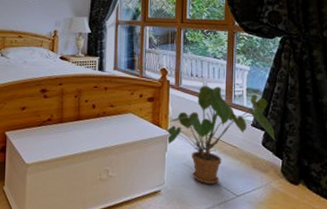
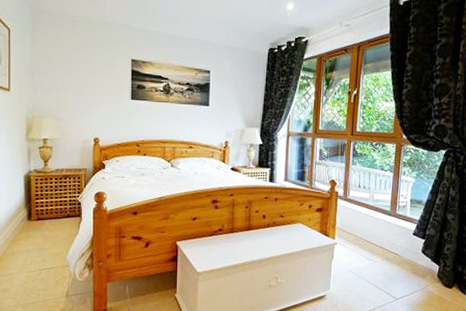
house plant: present [166,86,276,185] -> none [333,197,435,289]

